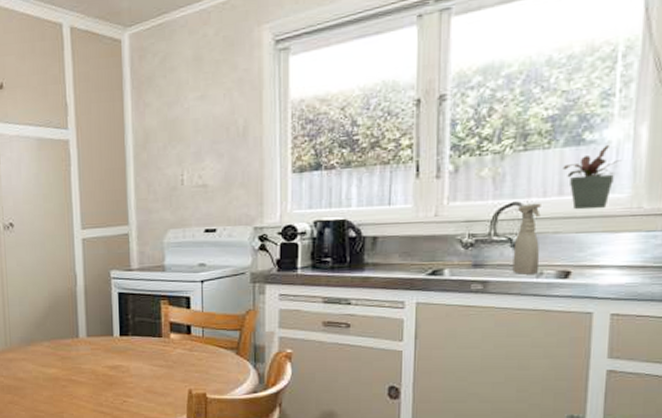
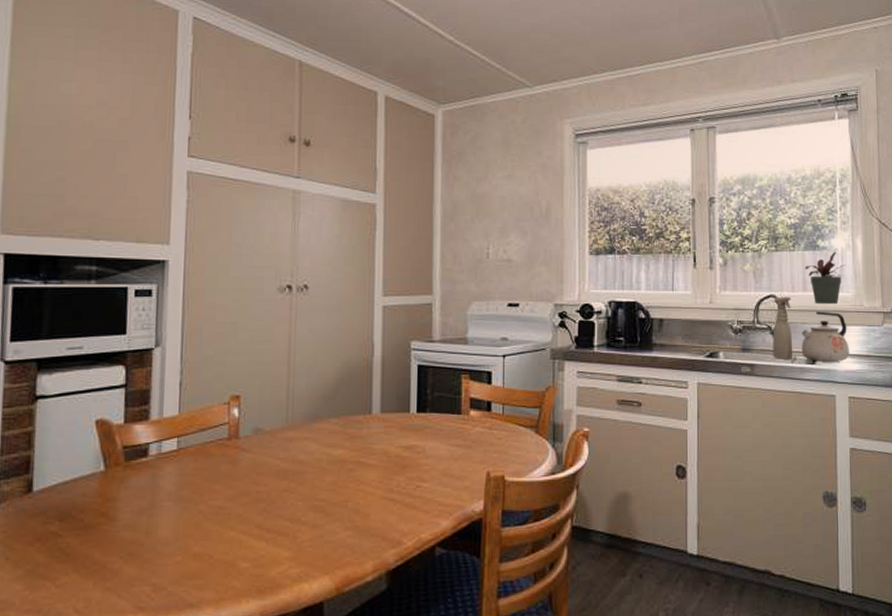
kettle: none [551,217,618,276] -> present [801,311,850,362]

